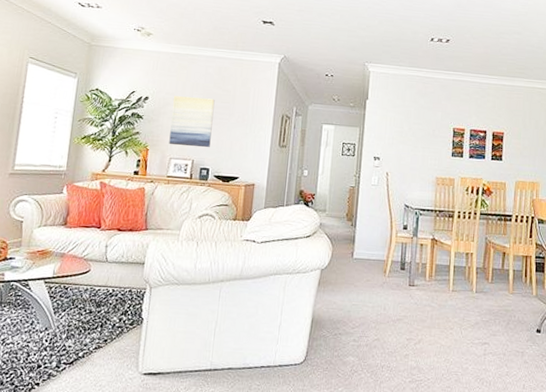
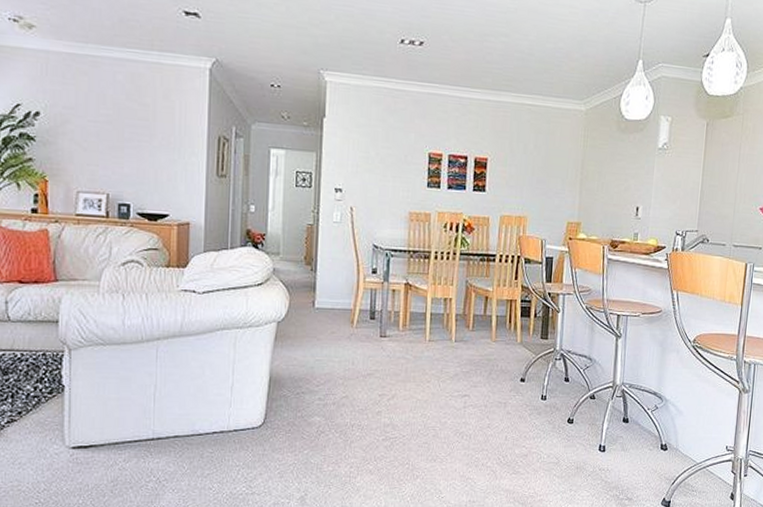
wall art: present [169,96,215,147] -> none [73,111,130,177]

